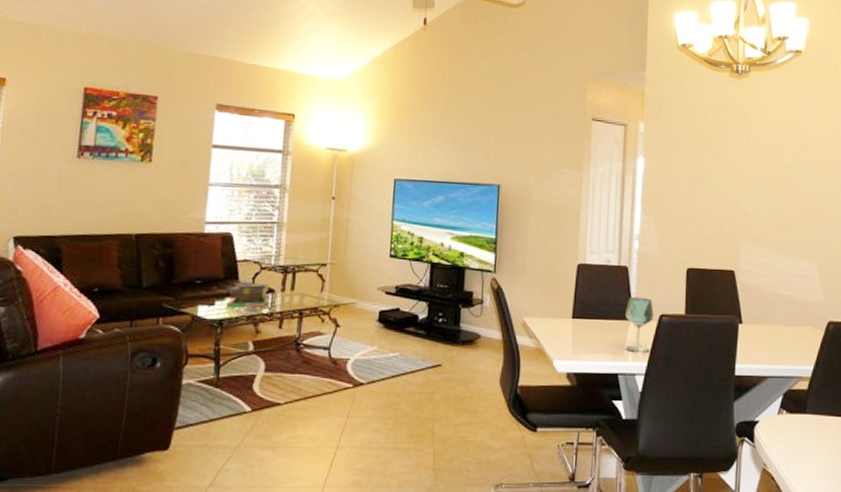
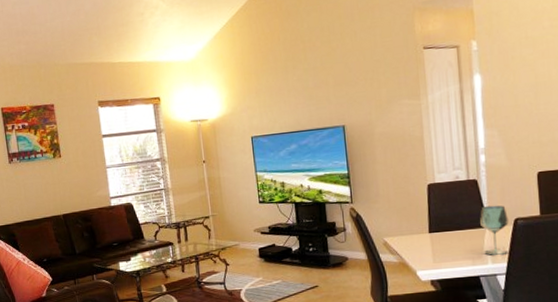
books: present [226,283,270,309] -> none [139,239,171,262]

